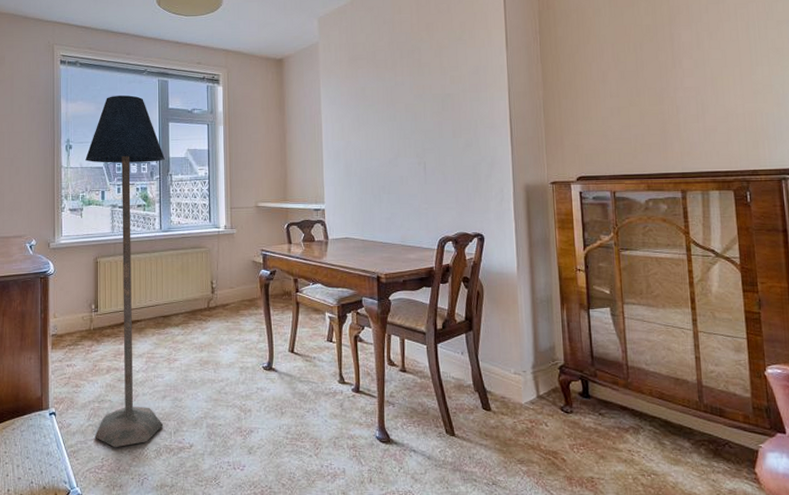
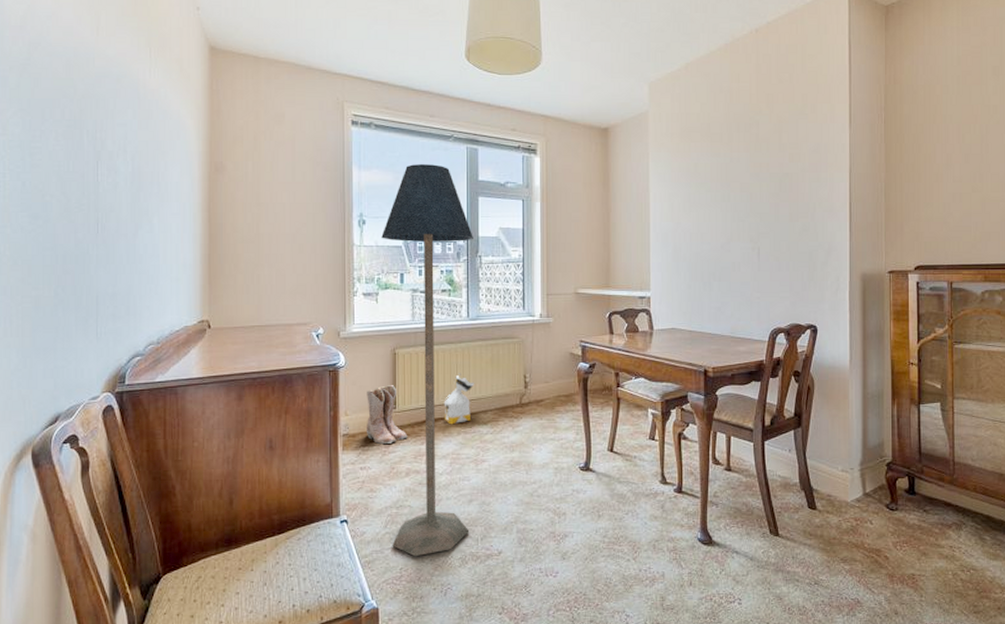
boots: none [71,290,108,344] -> present [366,385,408,445]
bag: none [140,279,168,327] -> present [444,373,475,425]

